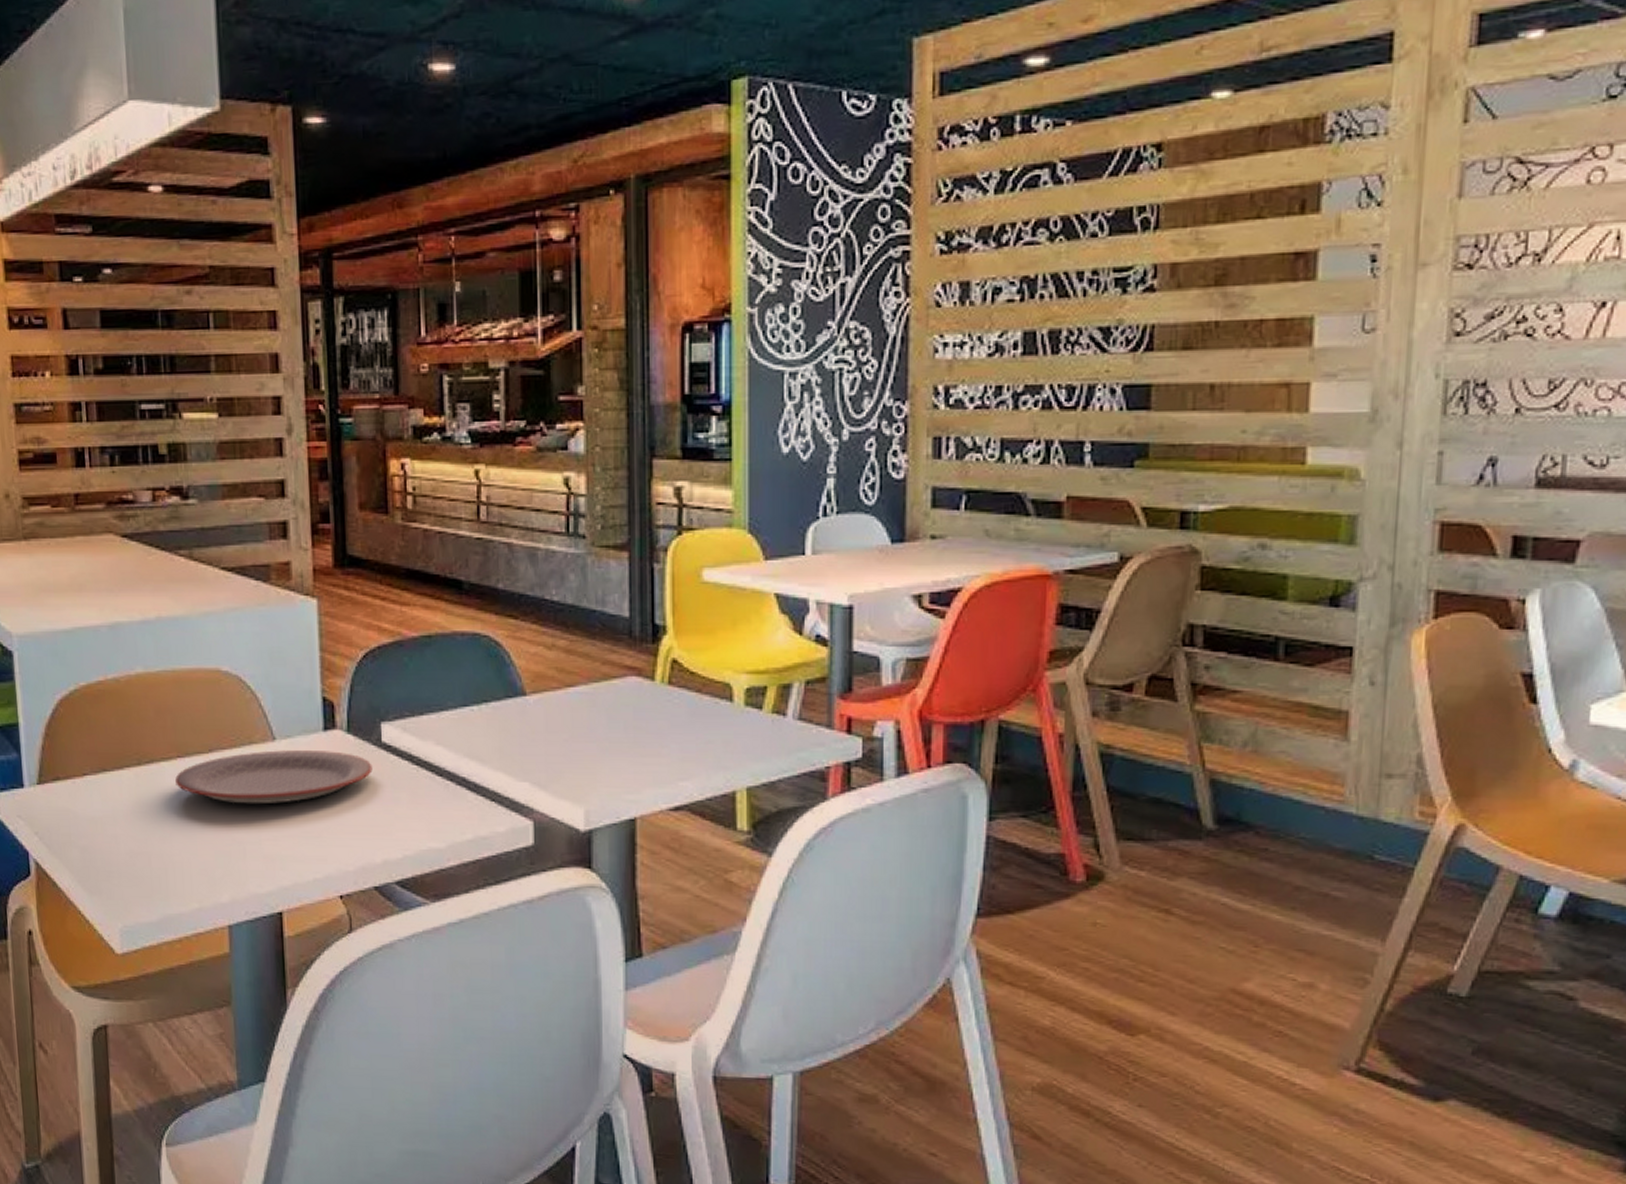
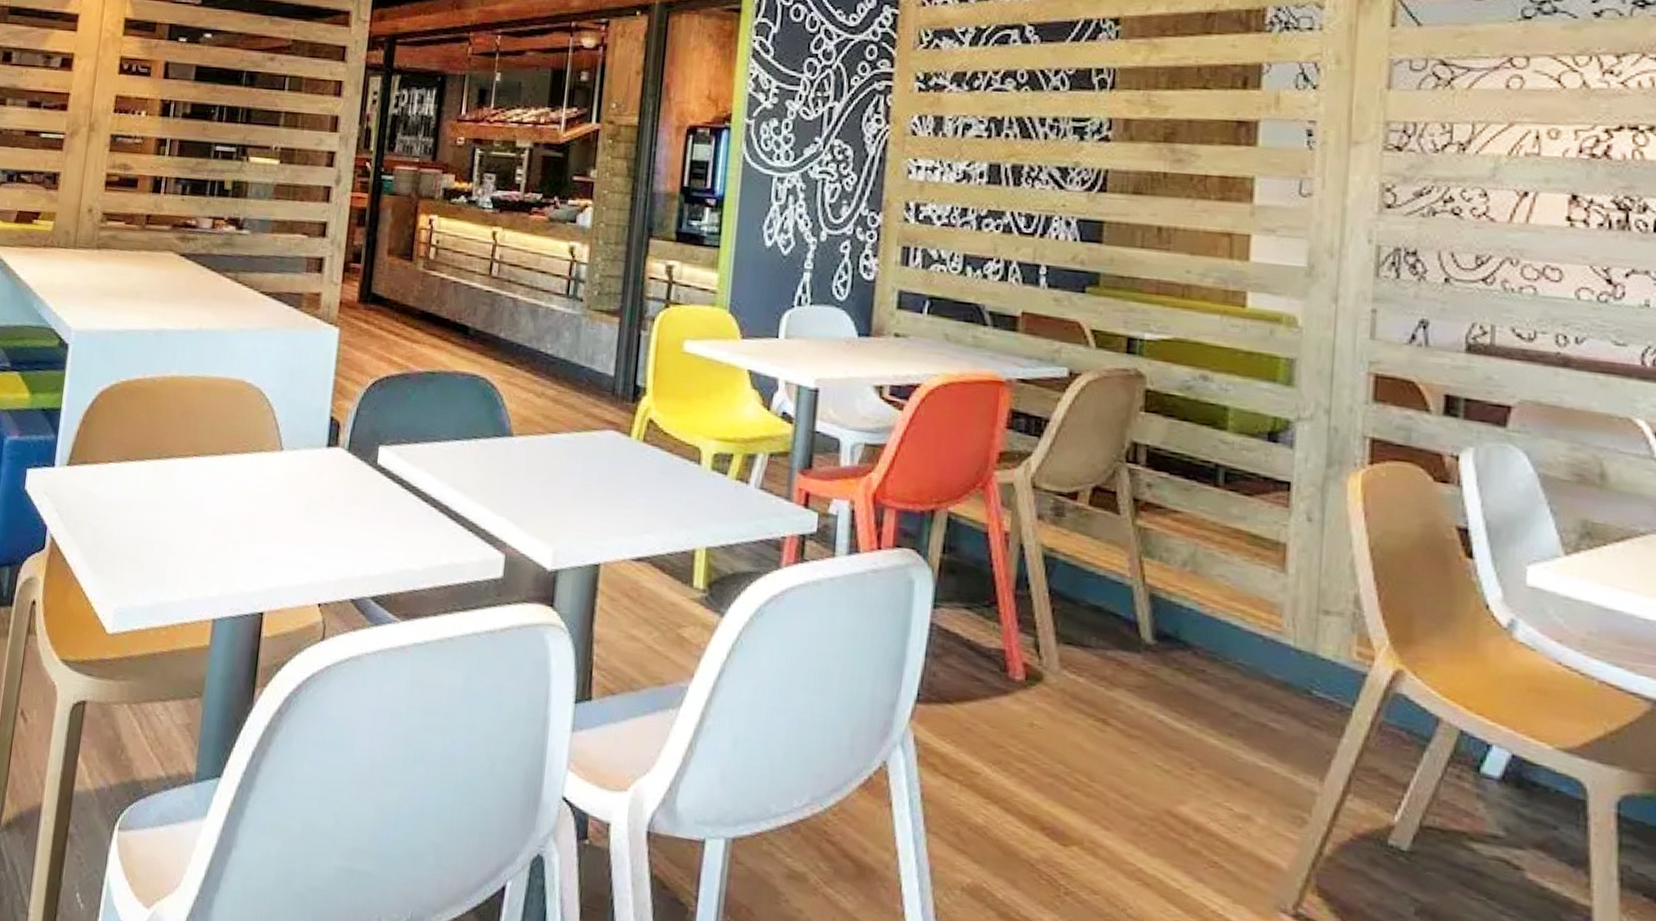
plate: present [175,750,373,805] -> none [188,459,366,510]

